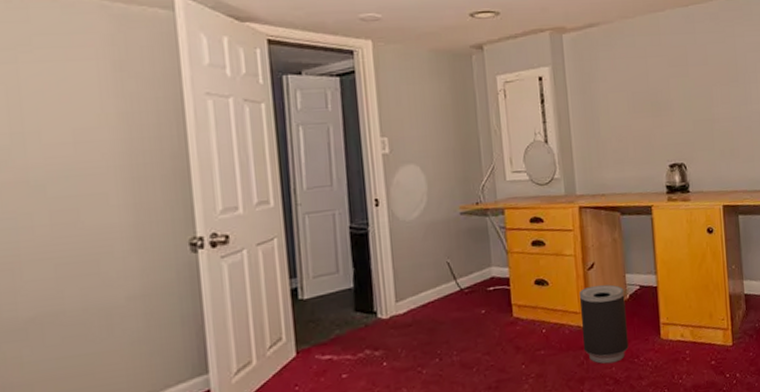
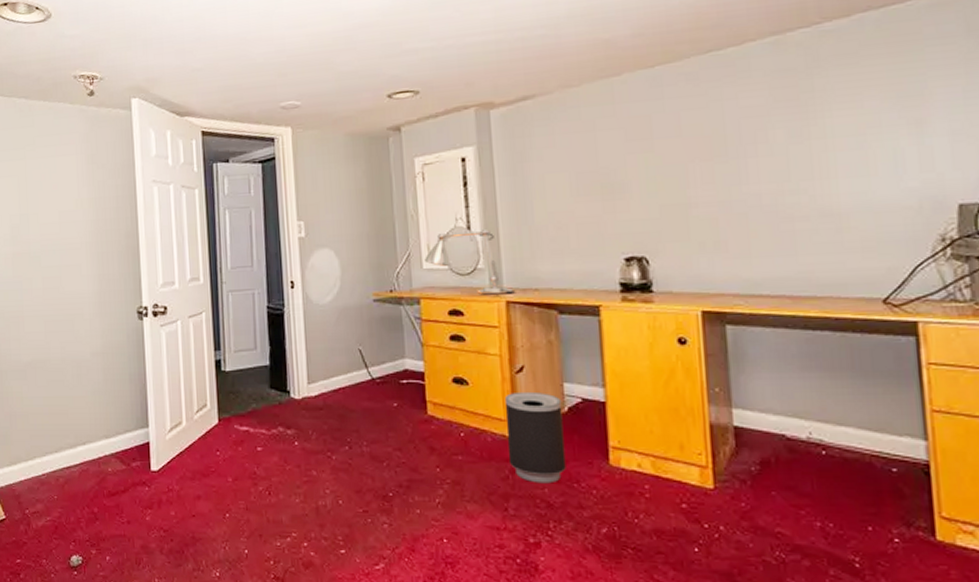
desk lamp: none [508,143,587,203] -> present [425,229,516,295]

